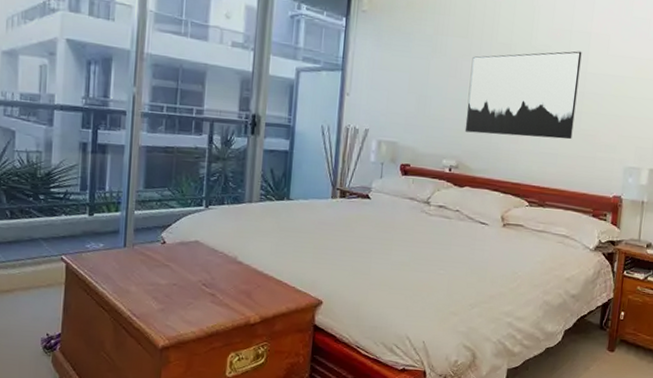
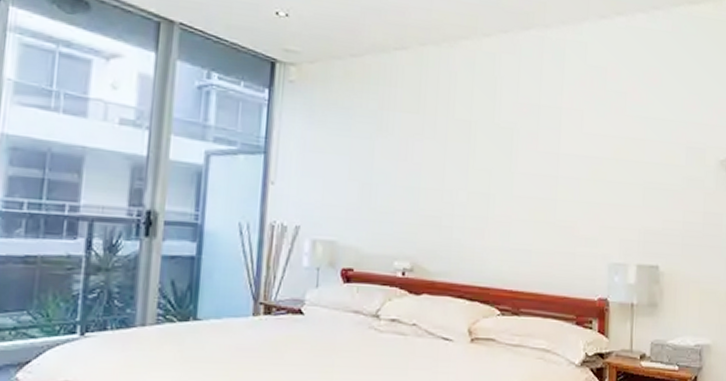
wall art: present [464,51,582,140] -> none [419,128,553,233]

